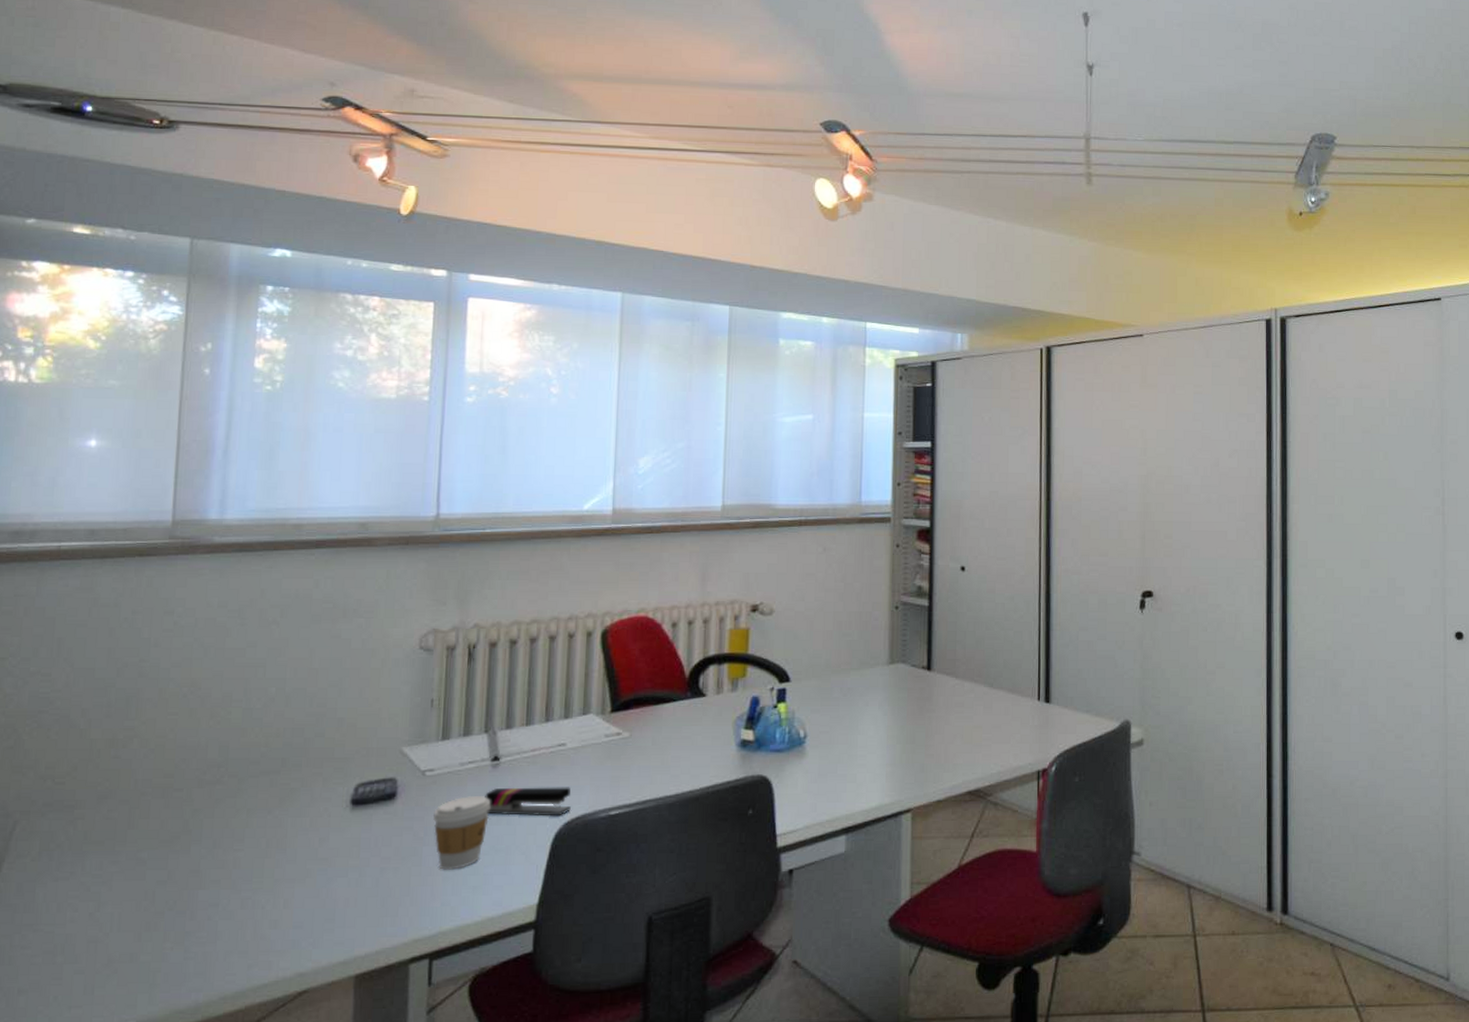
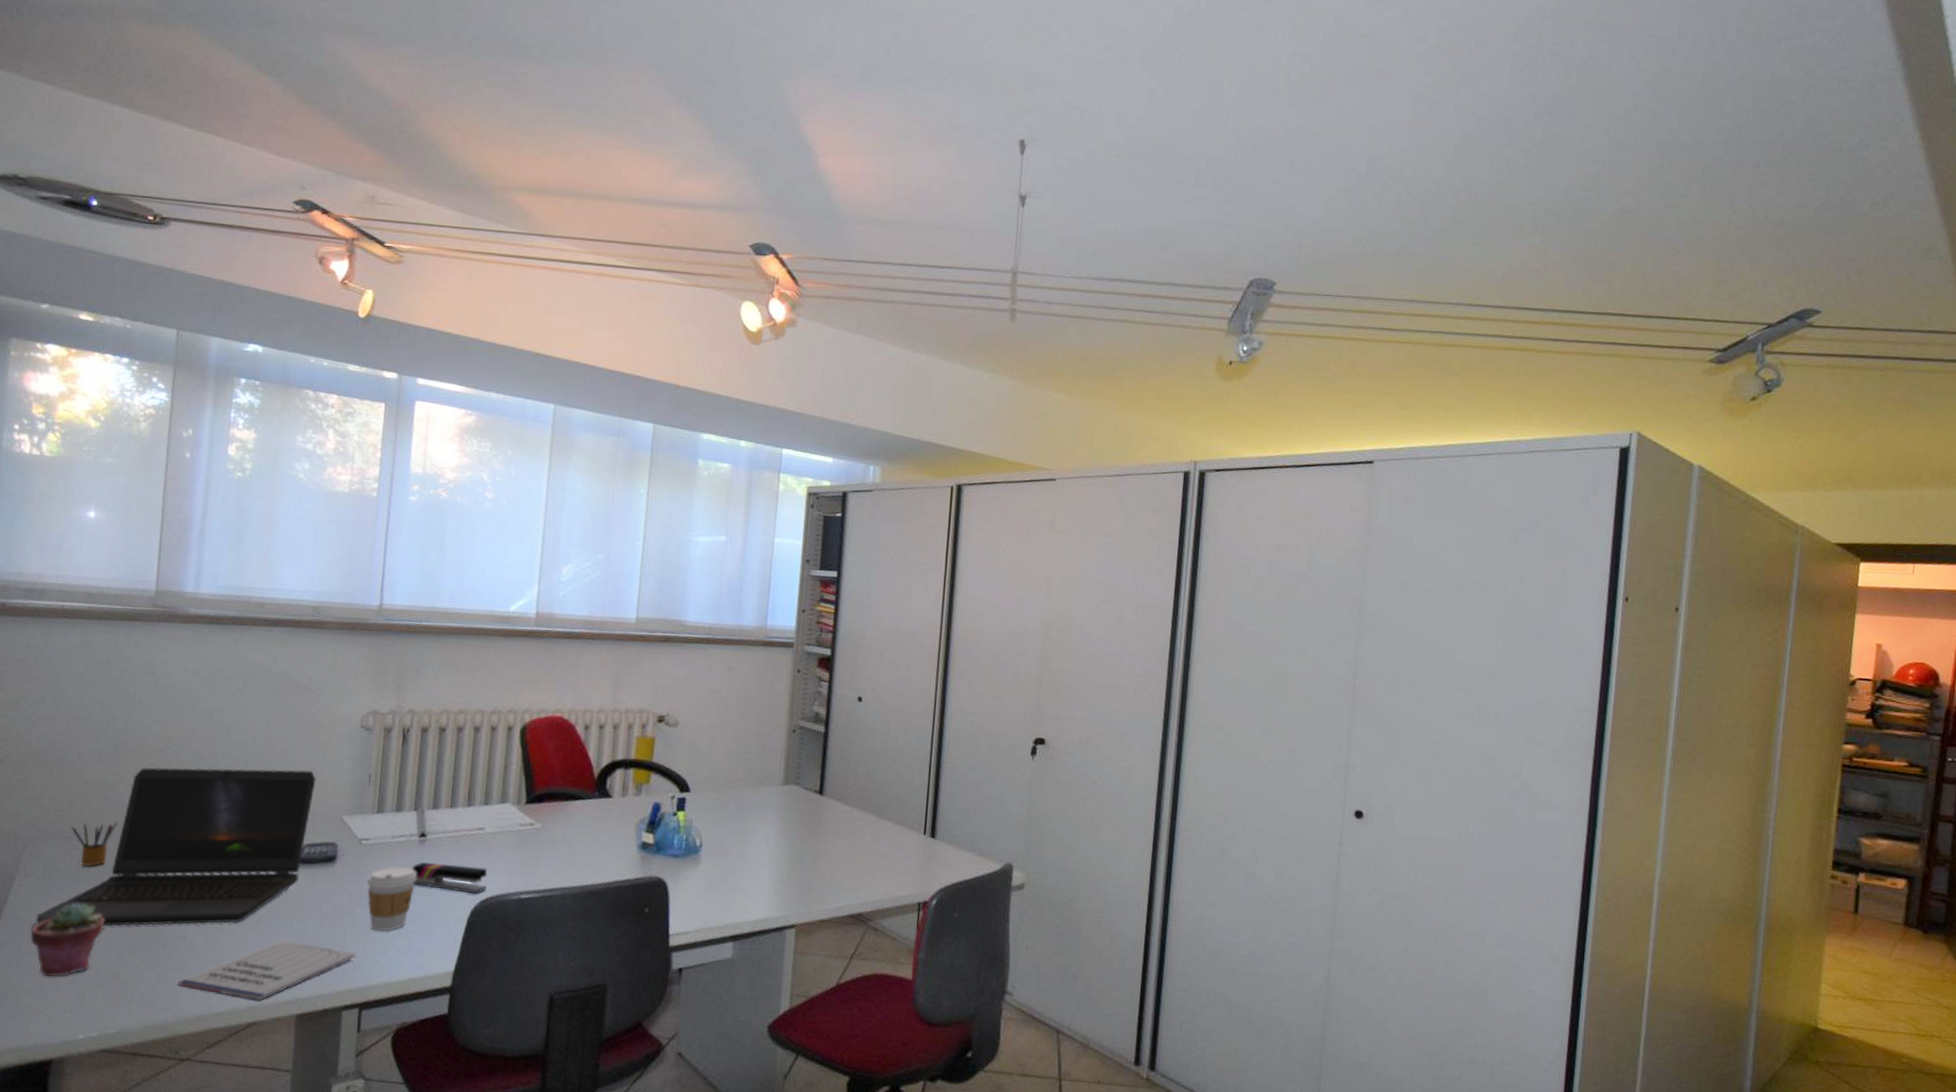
potted succulent: none [24,880,119,970] -> present [30,903,105,978]
laptop computer: none [30,701,370,909] -> present [35,767,316,926]
pencil box: none [74,781,132,837] -> present [71,821,118,867]
notebook: none [210,893,424,966] -> present [178,941,357,1001]

